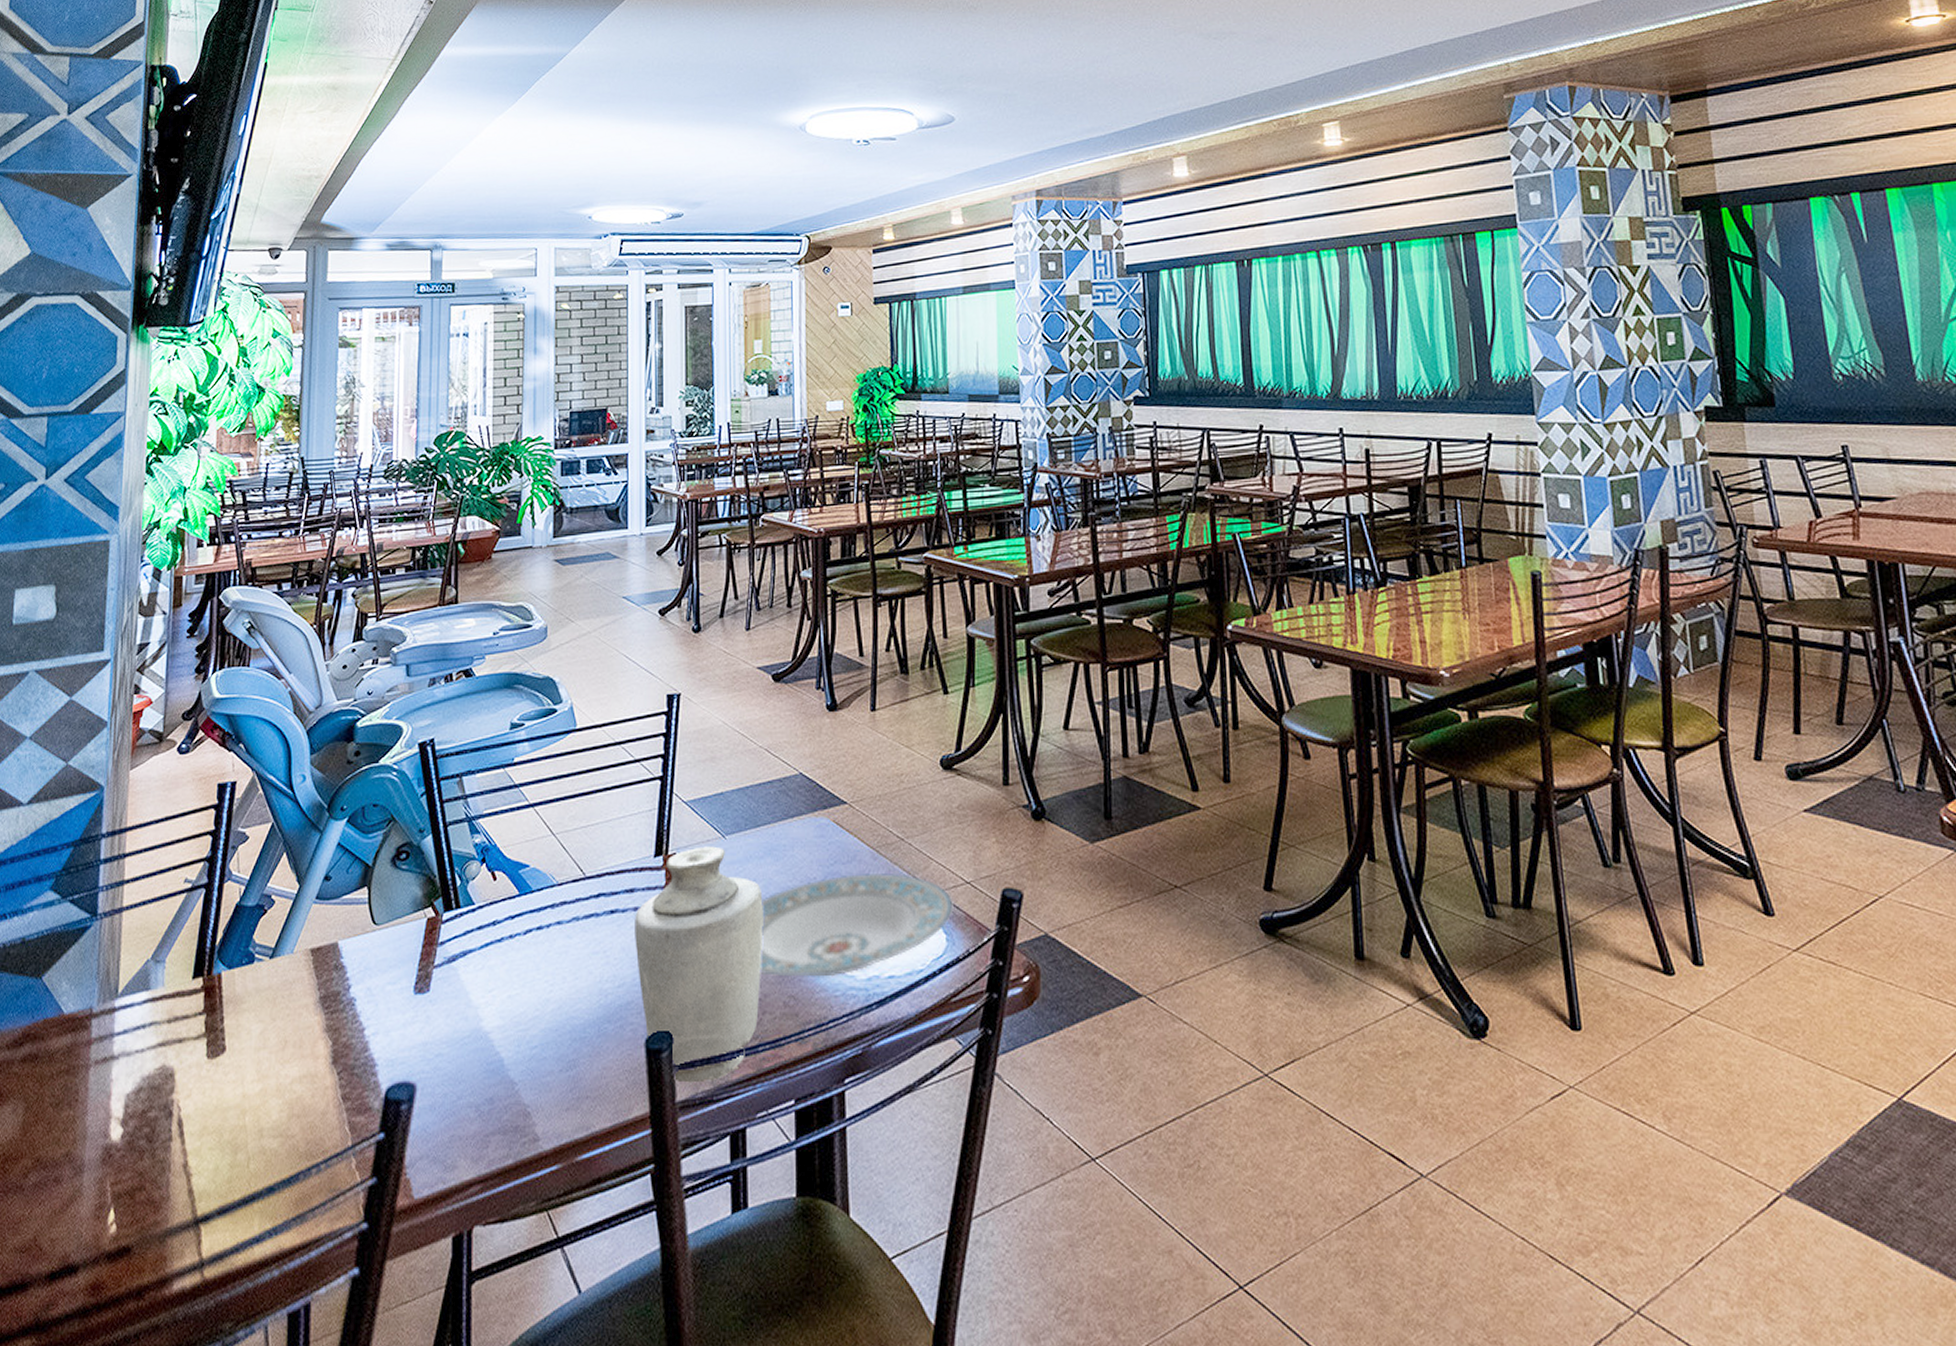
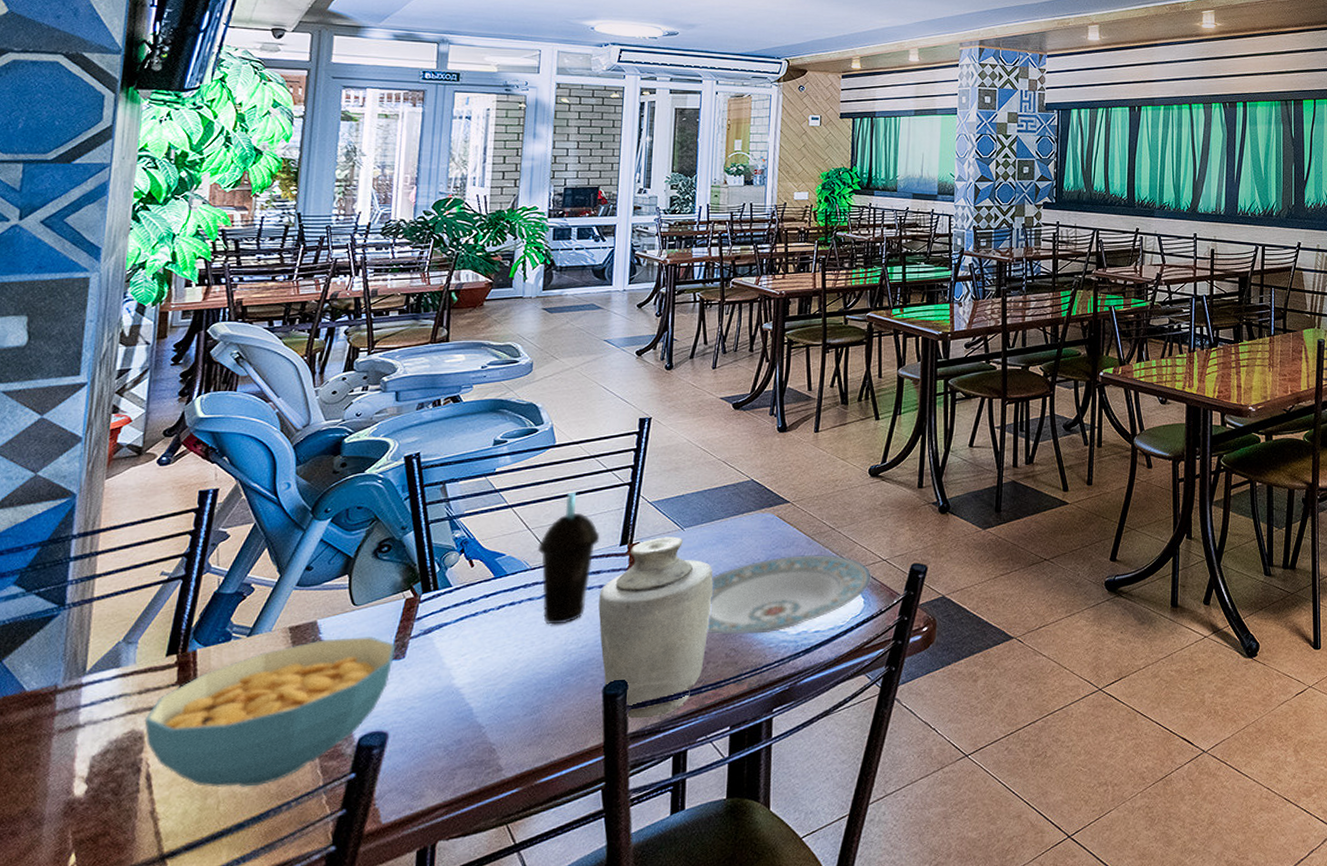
cereal bowl: none [174,964,420,1142] -> present [144,637,396,787]
cup: none [563,788,632,956] -> present [537,492,600,625]

